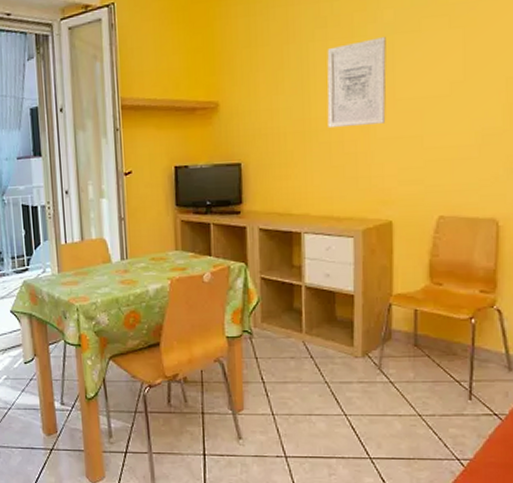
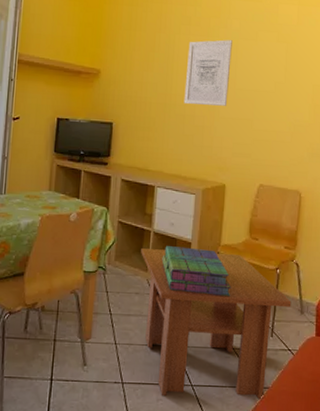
coffee table: none [292,305,495,474] -> present [141,248,292,400]
stack of books: none [318,301,412,356] -> present [161,246,232,297]

